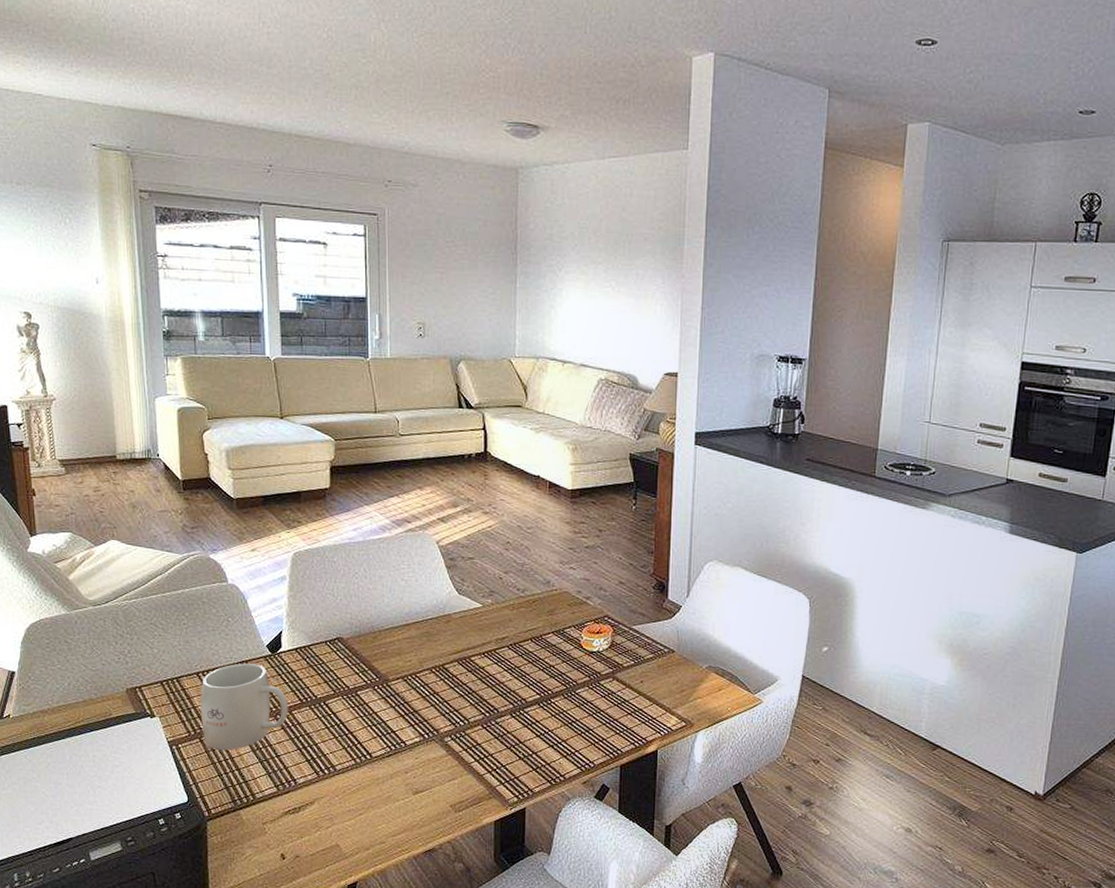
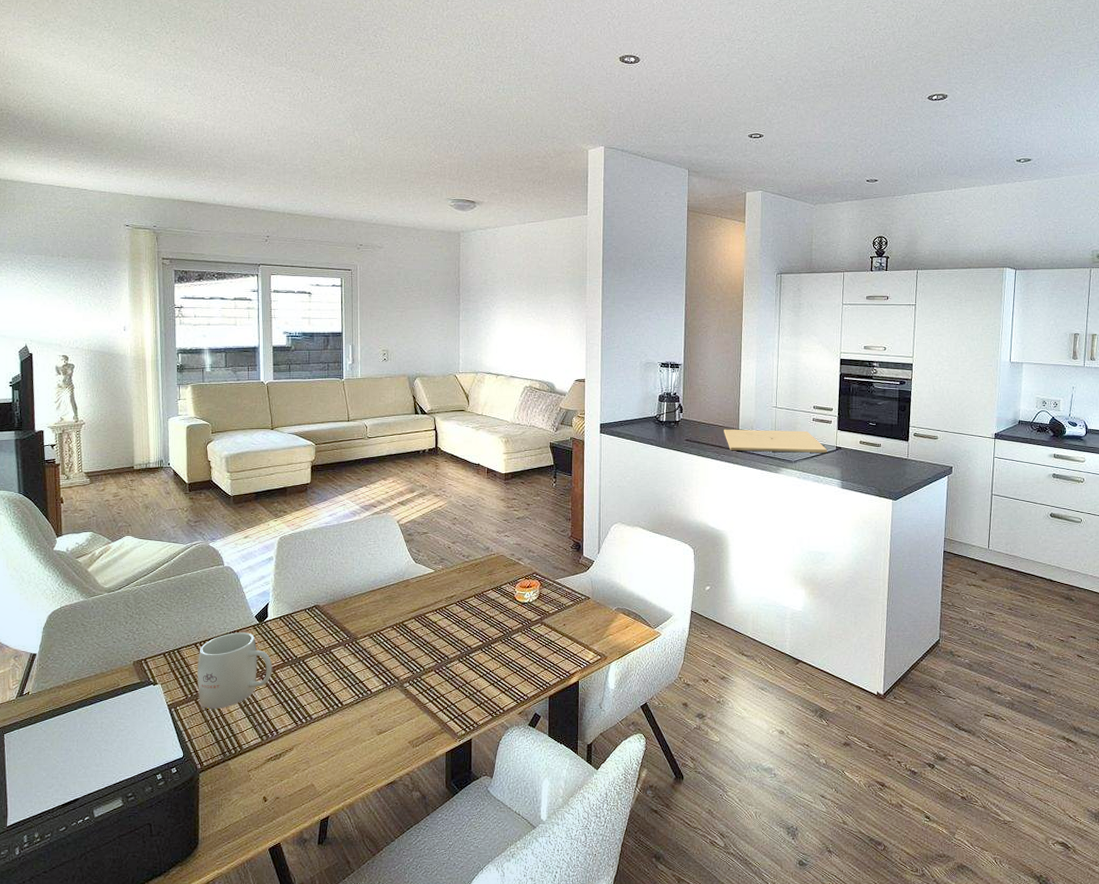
cutting board: none [857,447,995,487] -> present [724,429,828,454]

